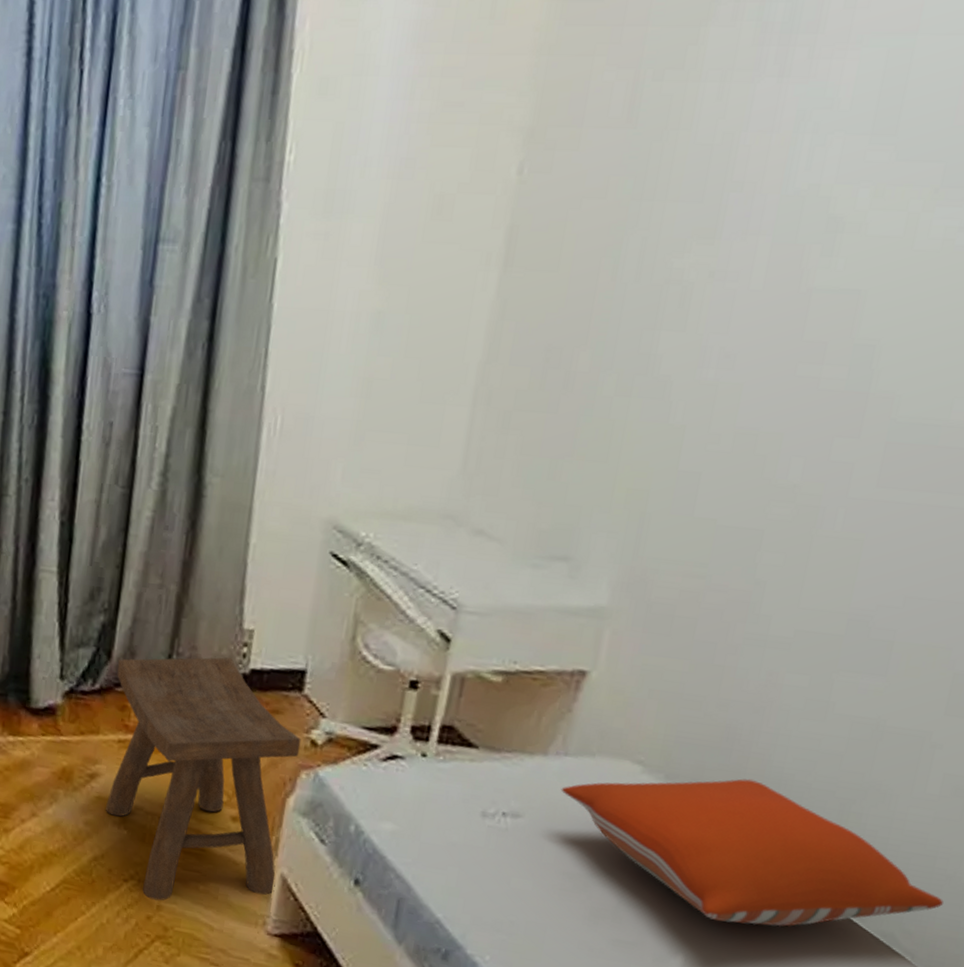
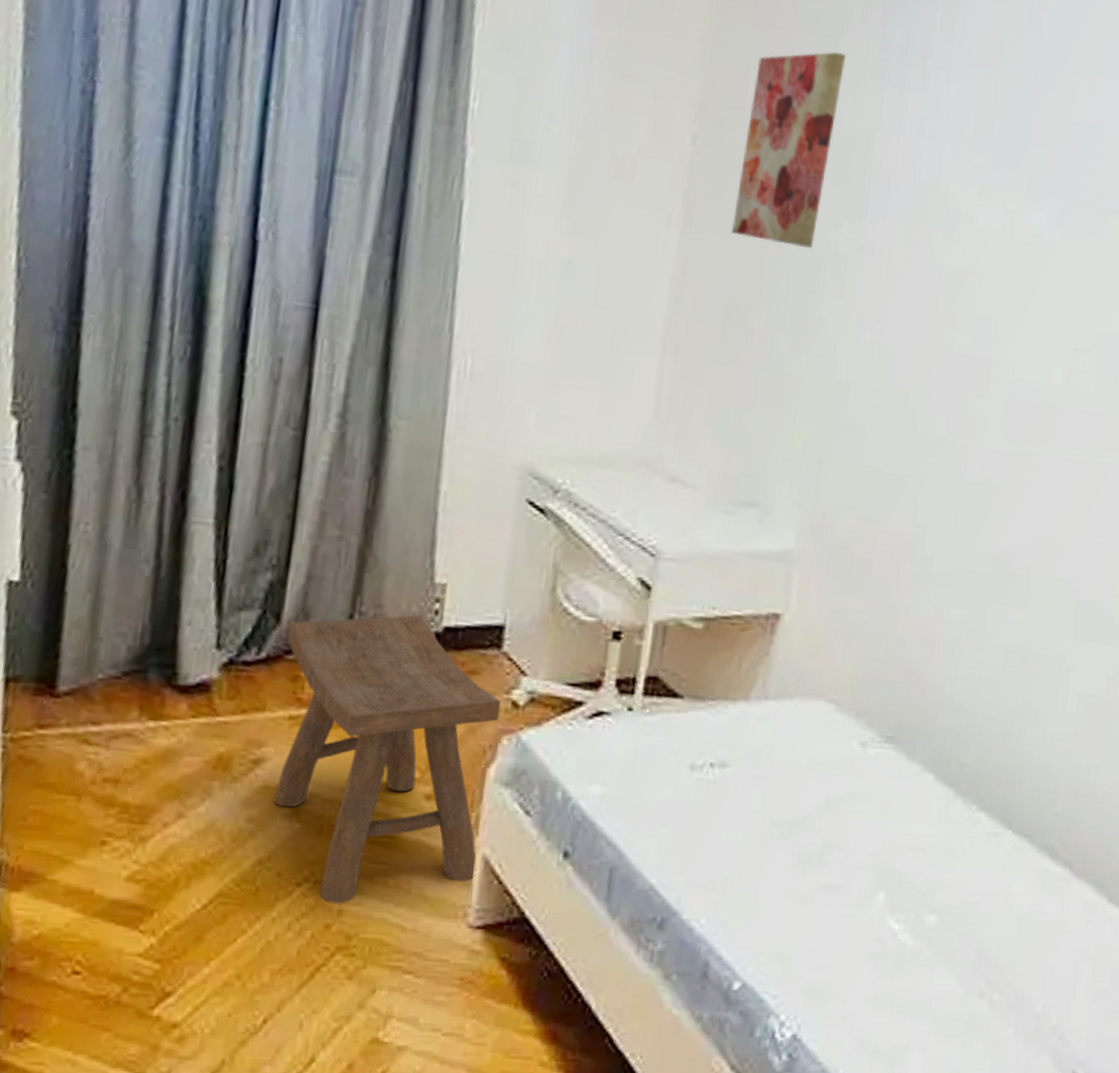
wall art: none [557,43,711,279] -> present [731,52,846,248]
pillow: present [561,778,944,927] -> none [764,710,1089,853]

